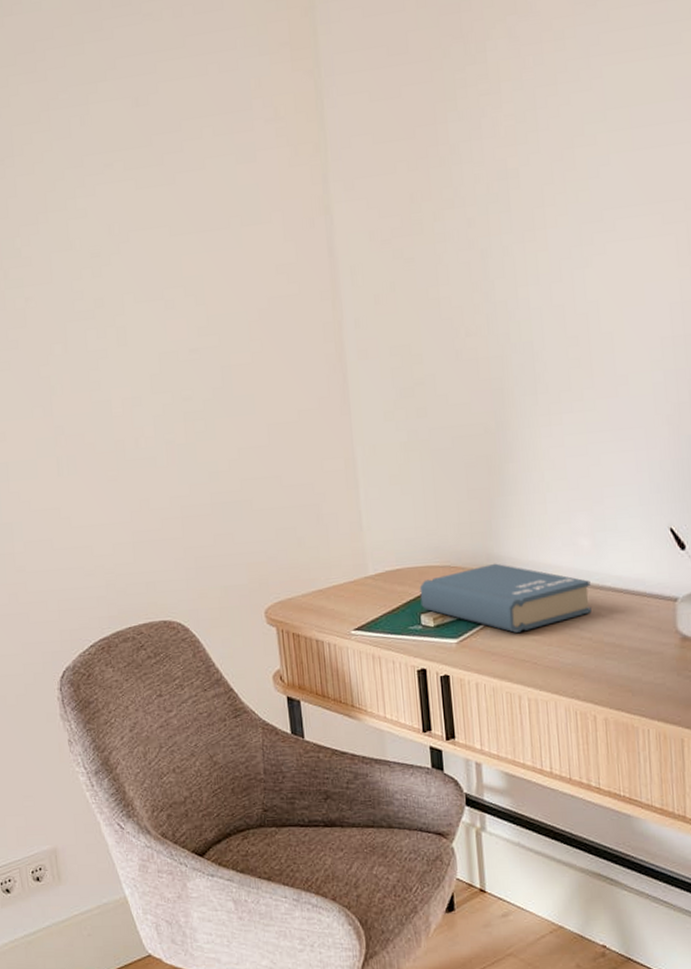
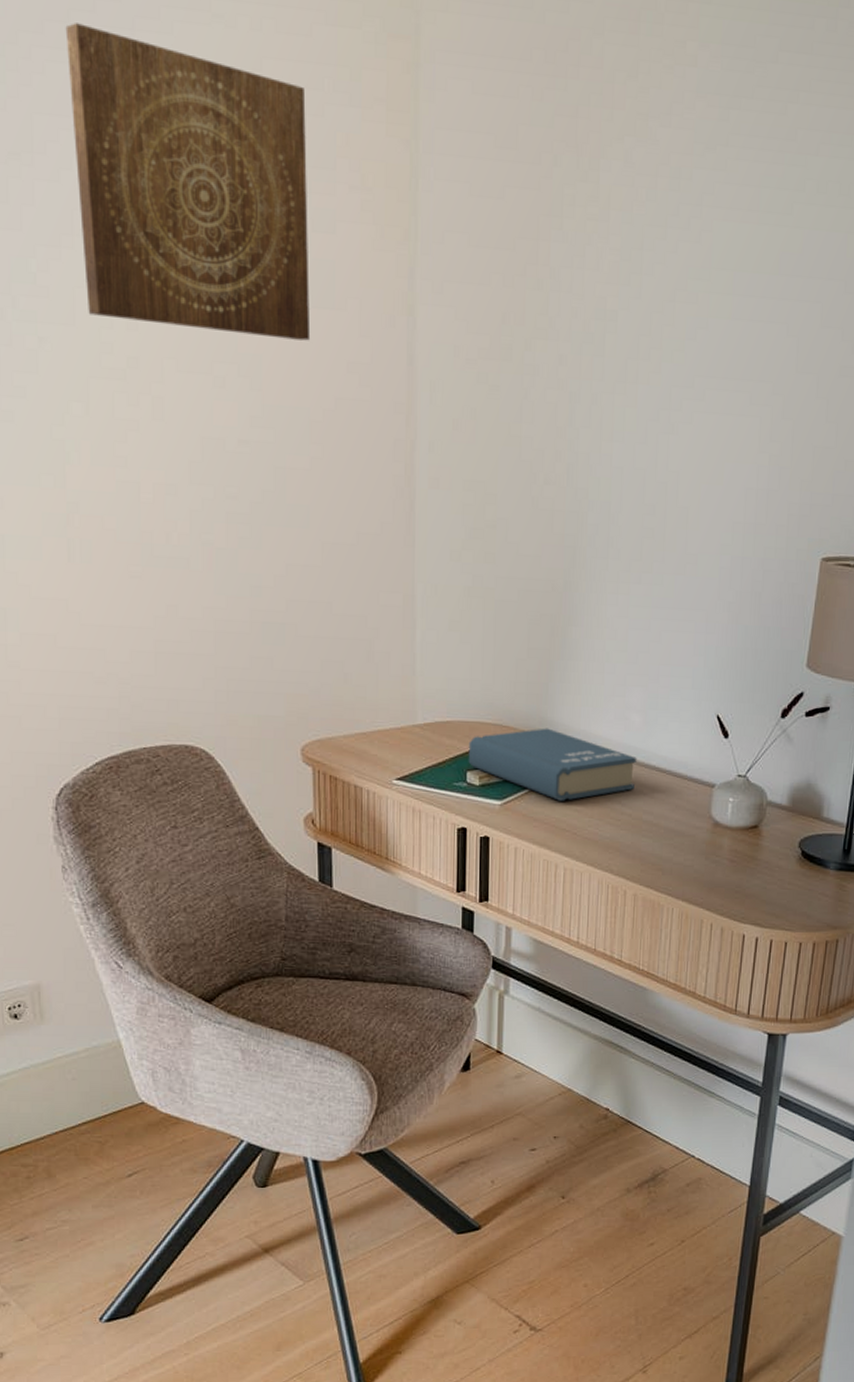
wall art: none [32,49,243,272] -> present [65,23,311,341]

